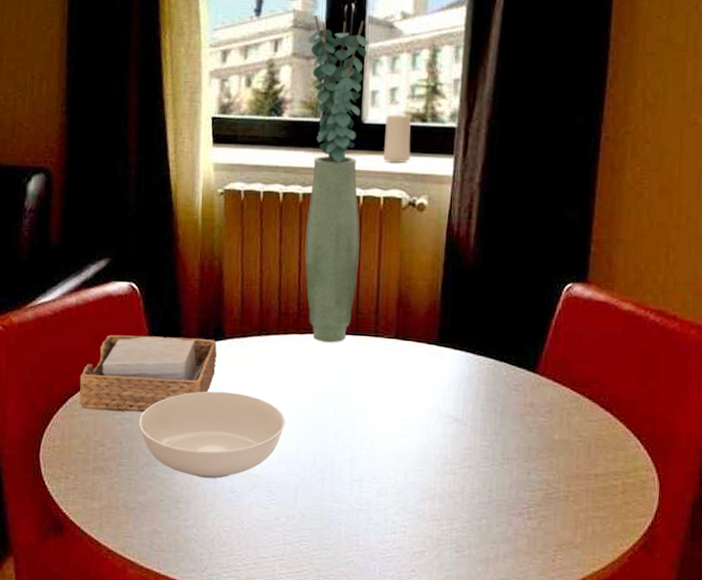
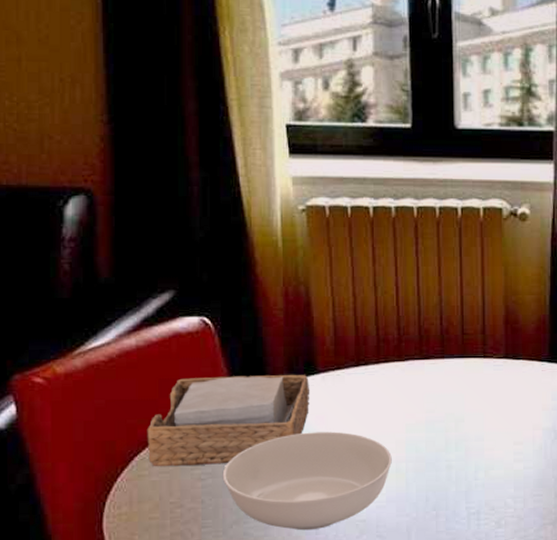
vase: present [305,16,368,342] -> none [390,11,461,367]
candle: present [383,114,412,163] -> none [479,118,508,171]

